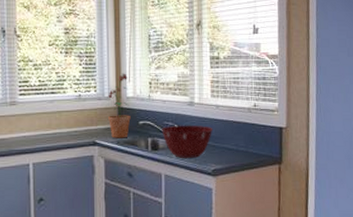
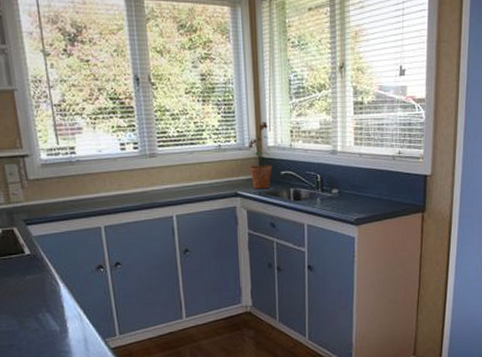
mixing bowl: present [162,125,213,158] -> none [304,174,356,208]

